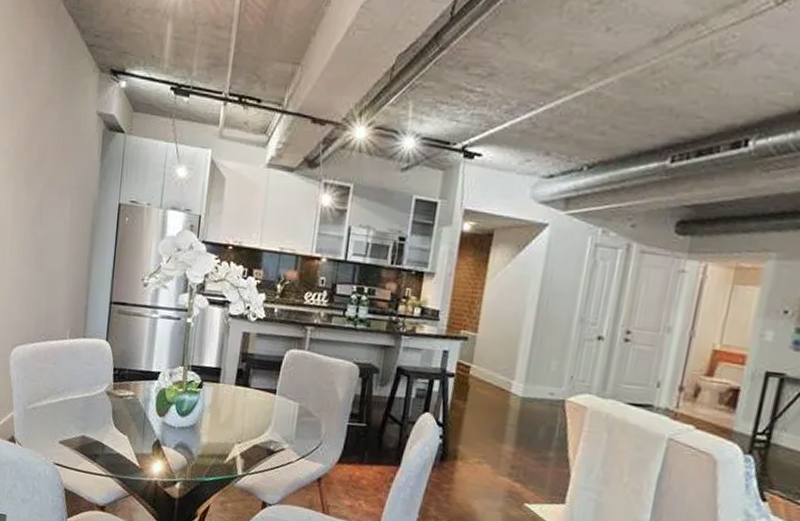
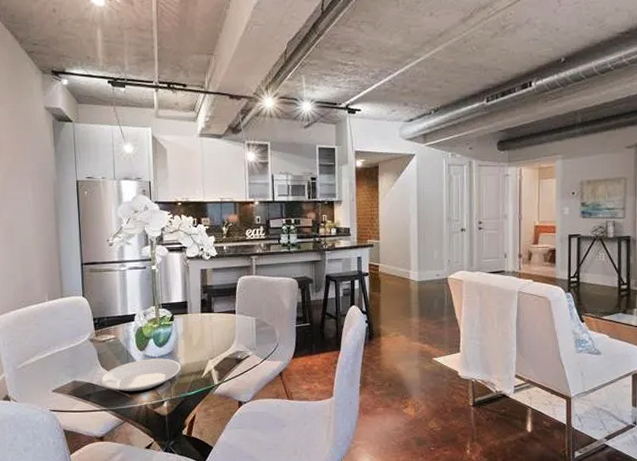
plate: none [111,427,202,467] -> present [100,358,181,394]

